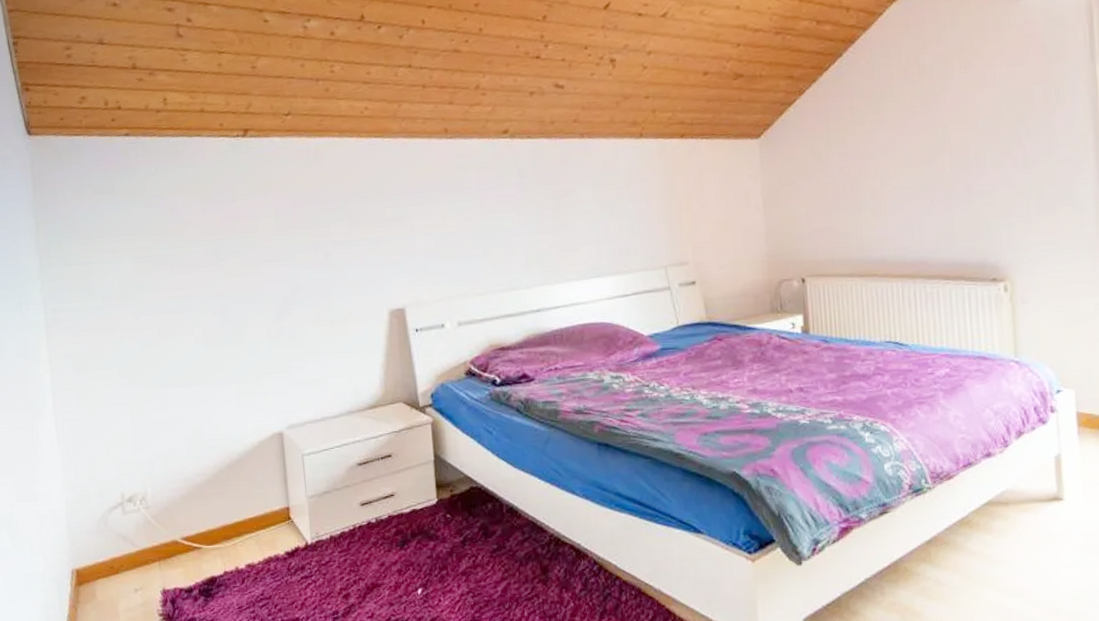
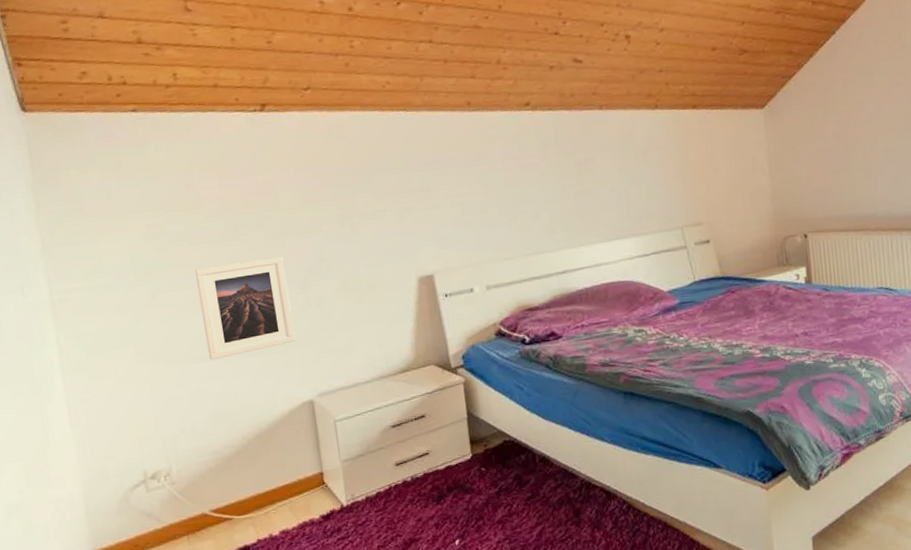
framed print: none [176,283,268,386] -> present [195,256,296,361]

